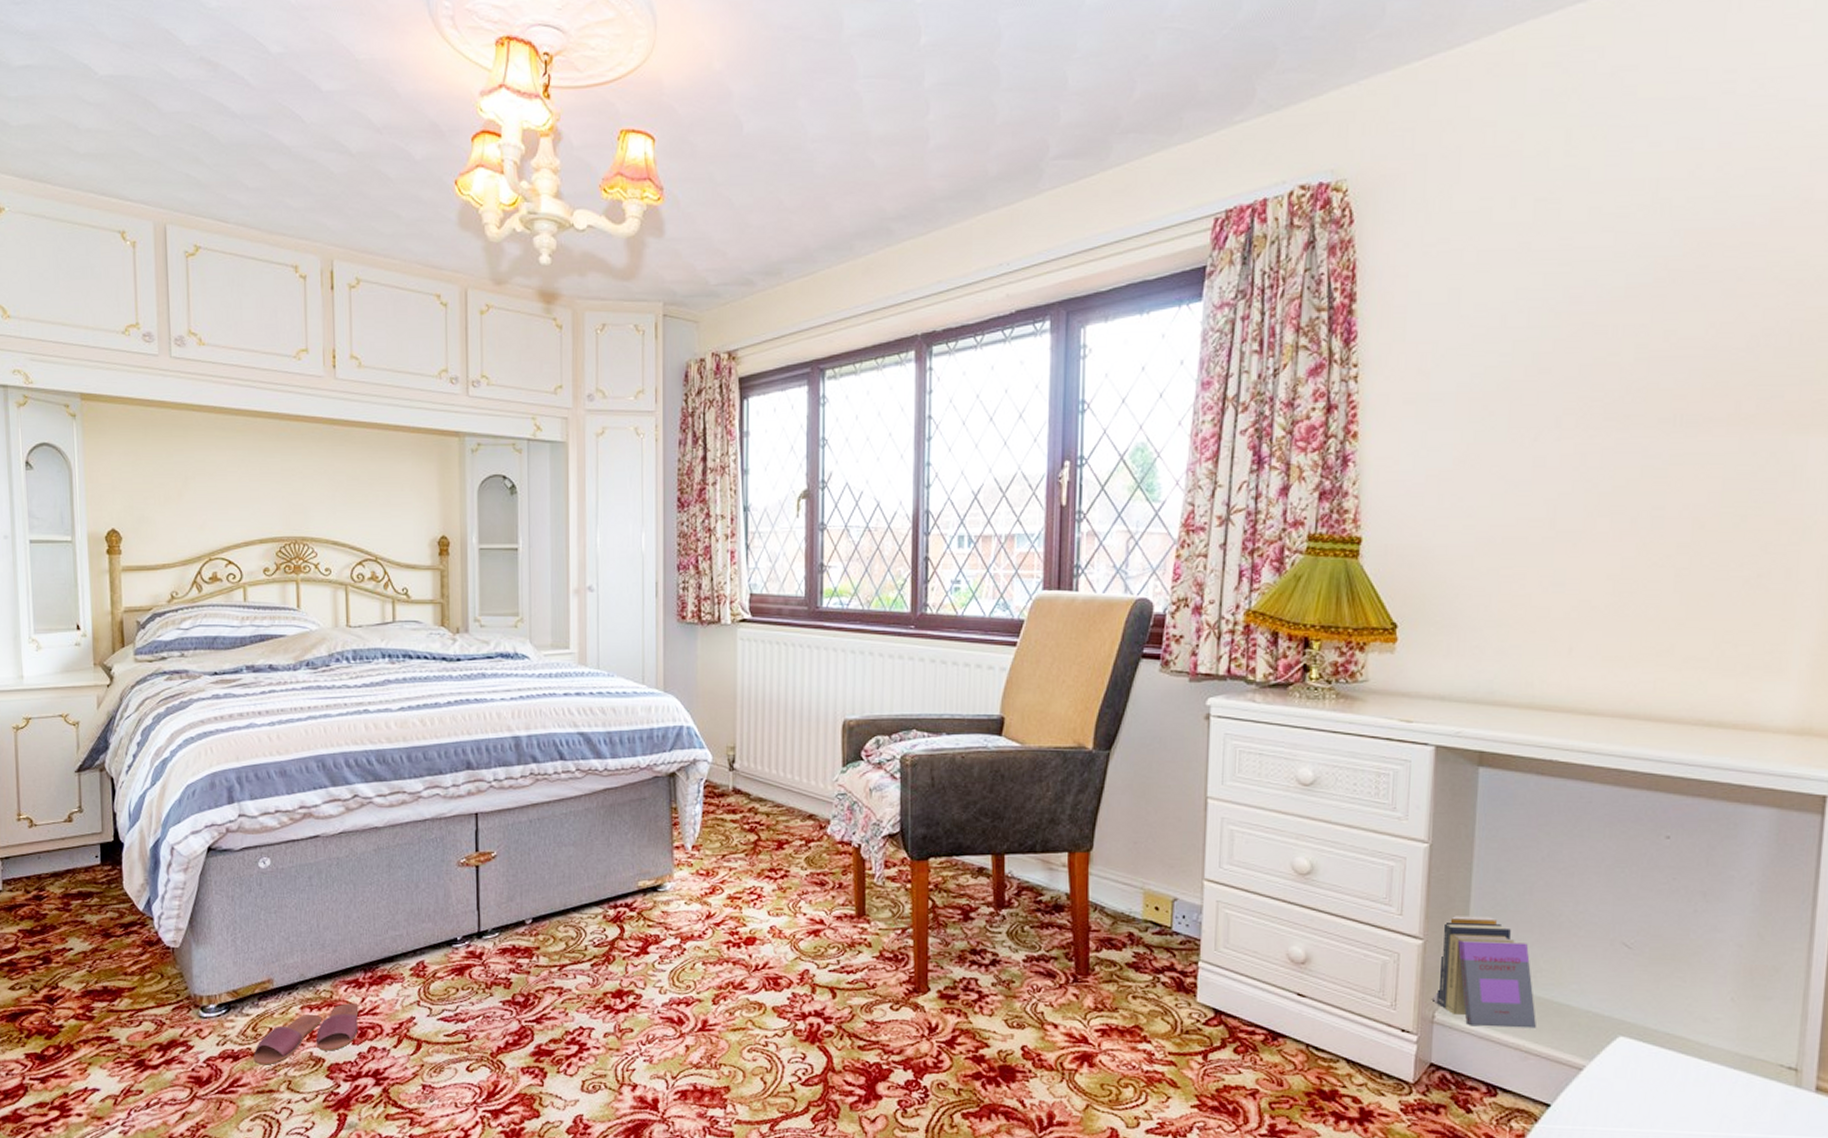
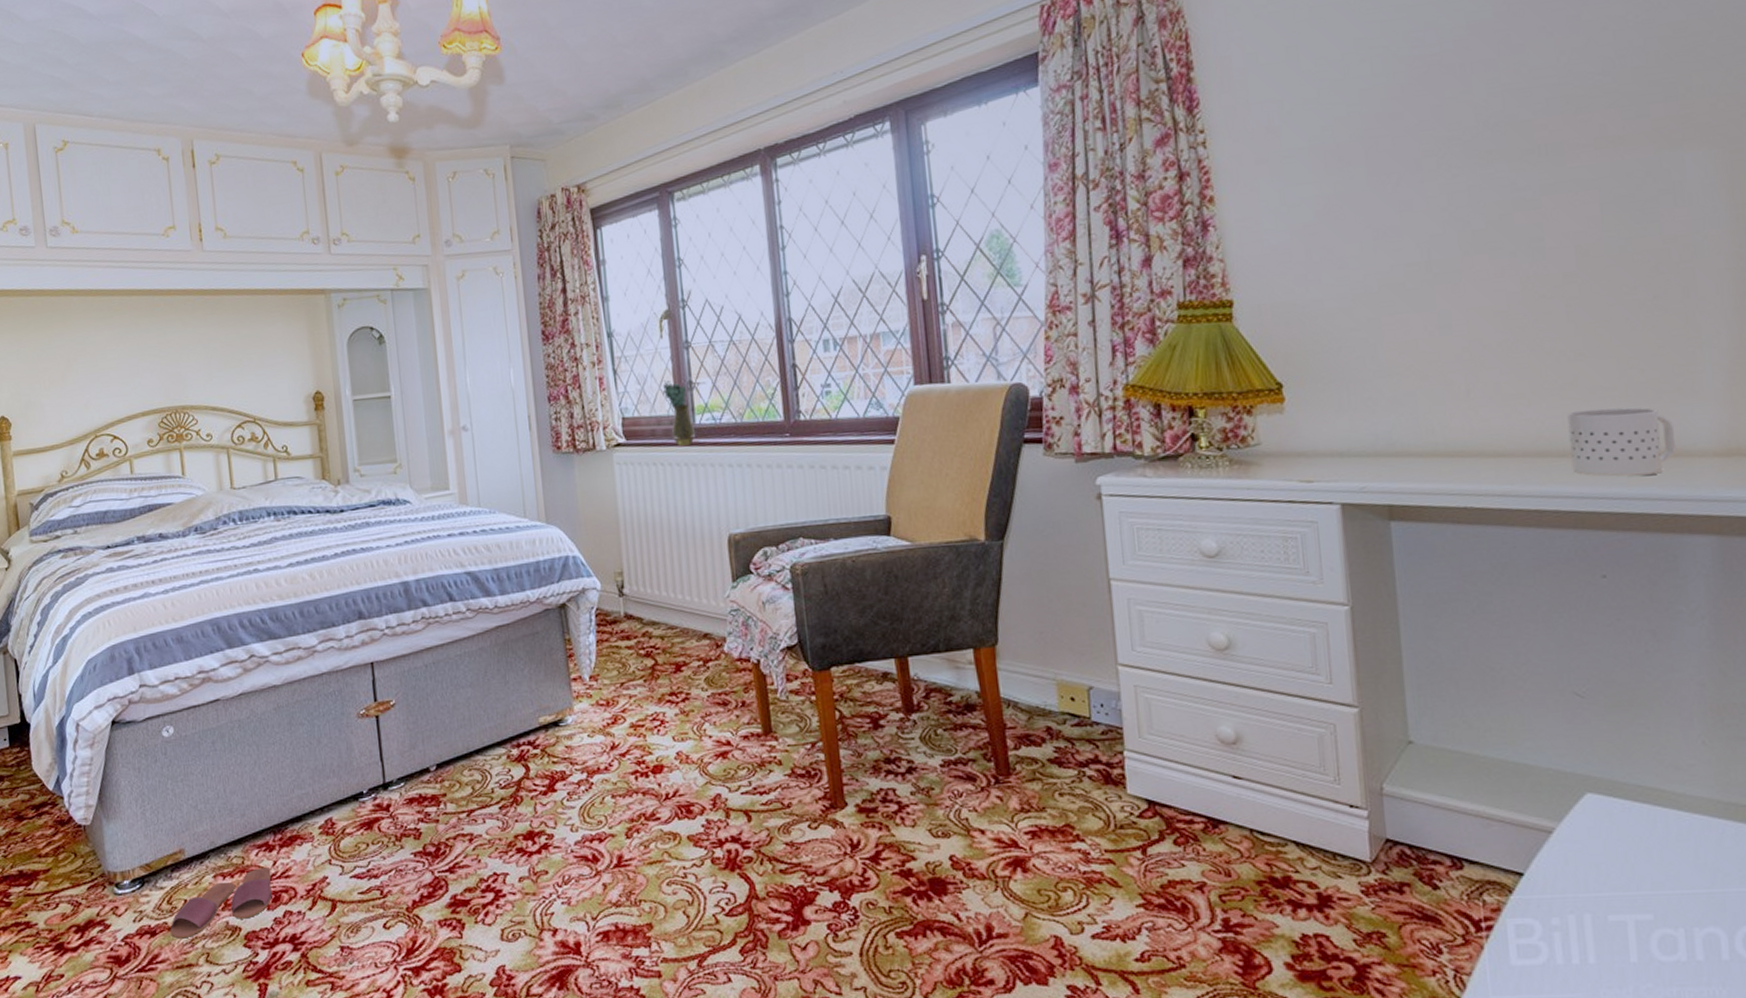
vase: none [793,560,821,629] -> present [662,380,695,447]
books: present [1431,916,1536,1029] -> none [1377,677,1494,796]
mug: none [1655,678,1756,745] -> present [1567,407,1677,477]

